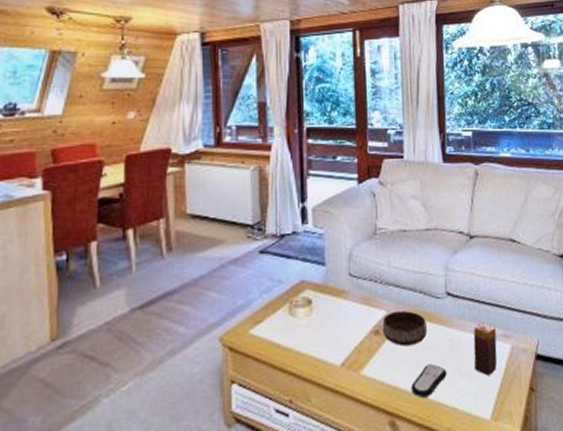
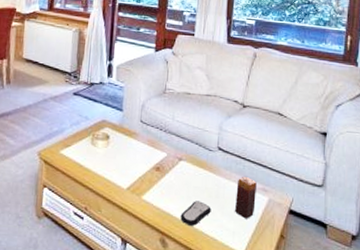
bowl: present [382,310,427,347] -> none [162,155,199,184]

